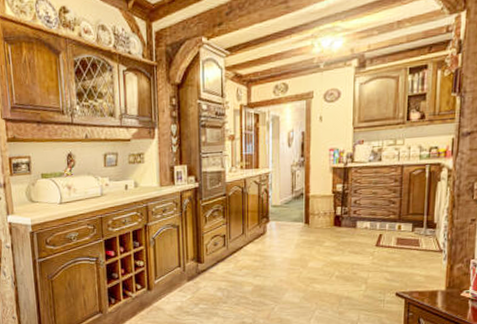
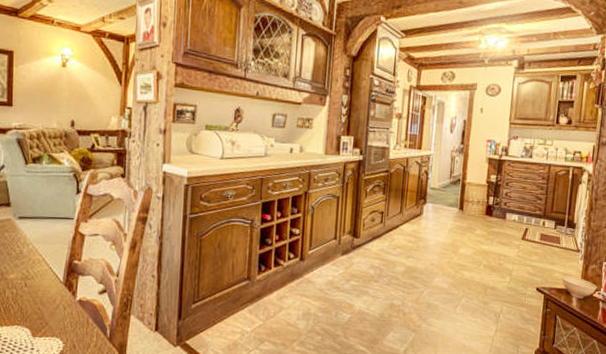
bowl: none [423,277,465,300] -> present [561,275,597,299]

